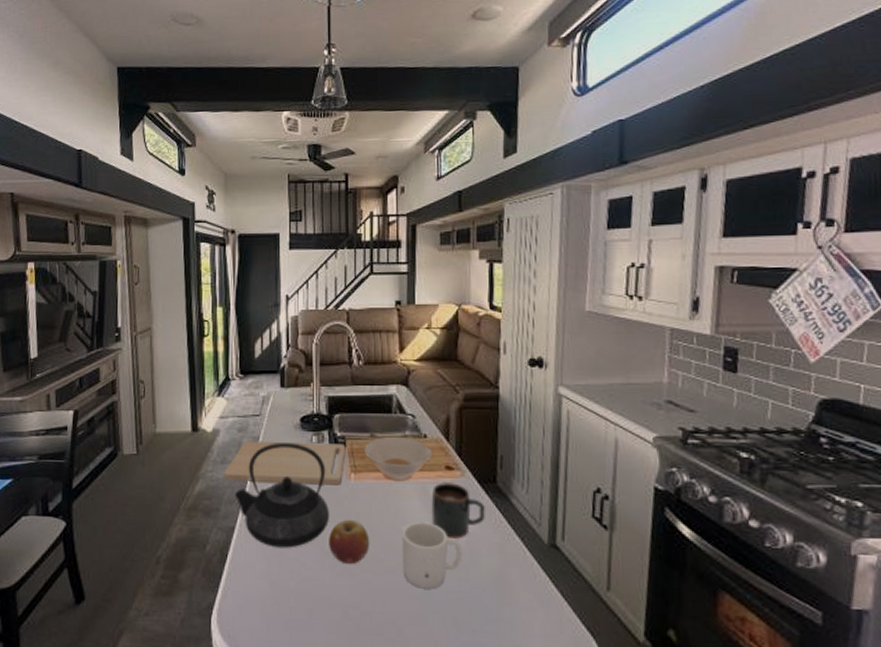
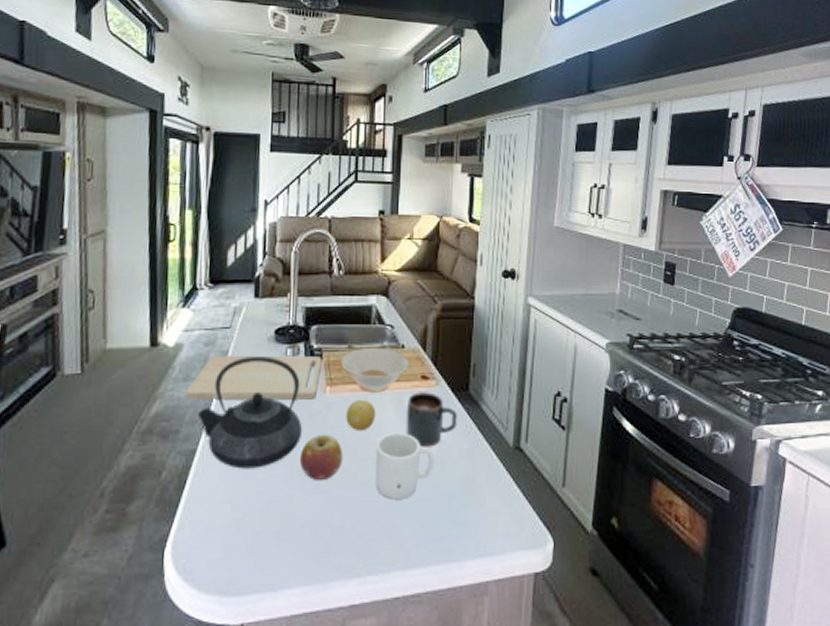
fruit: none [371,487,401,518] -> present [346,399,376,430]

